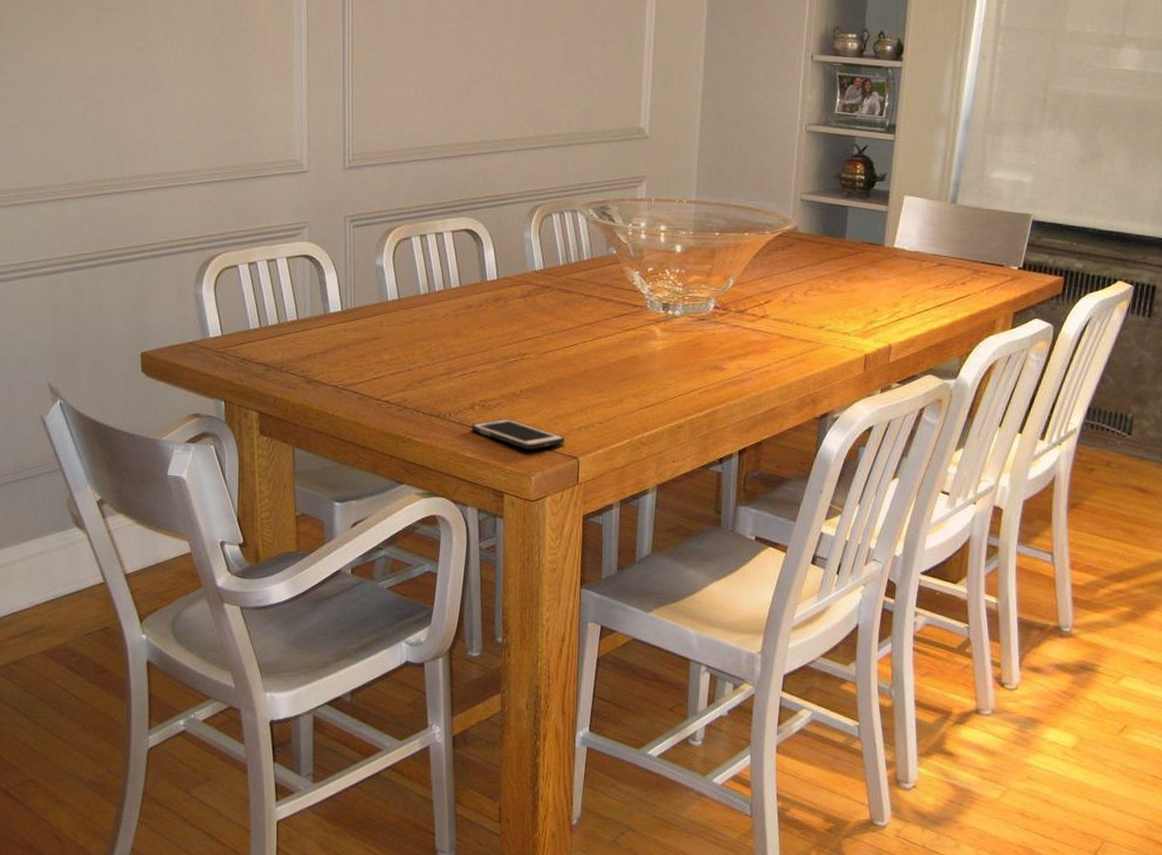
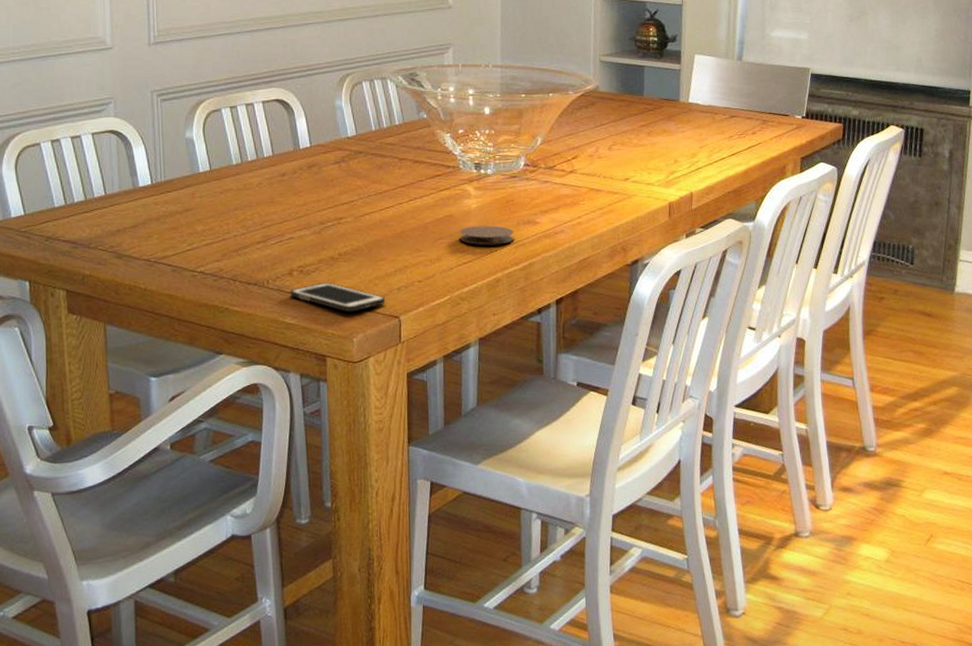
coaster: none [643,369,699,390] -> present [459,225,514,246]

